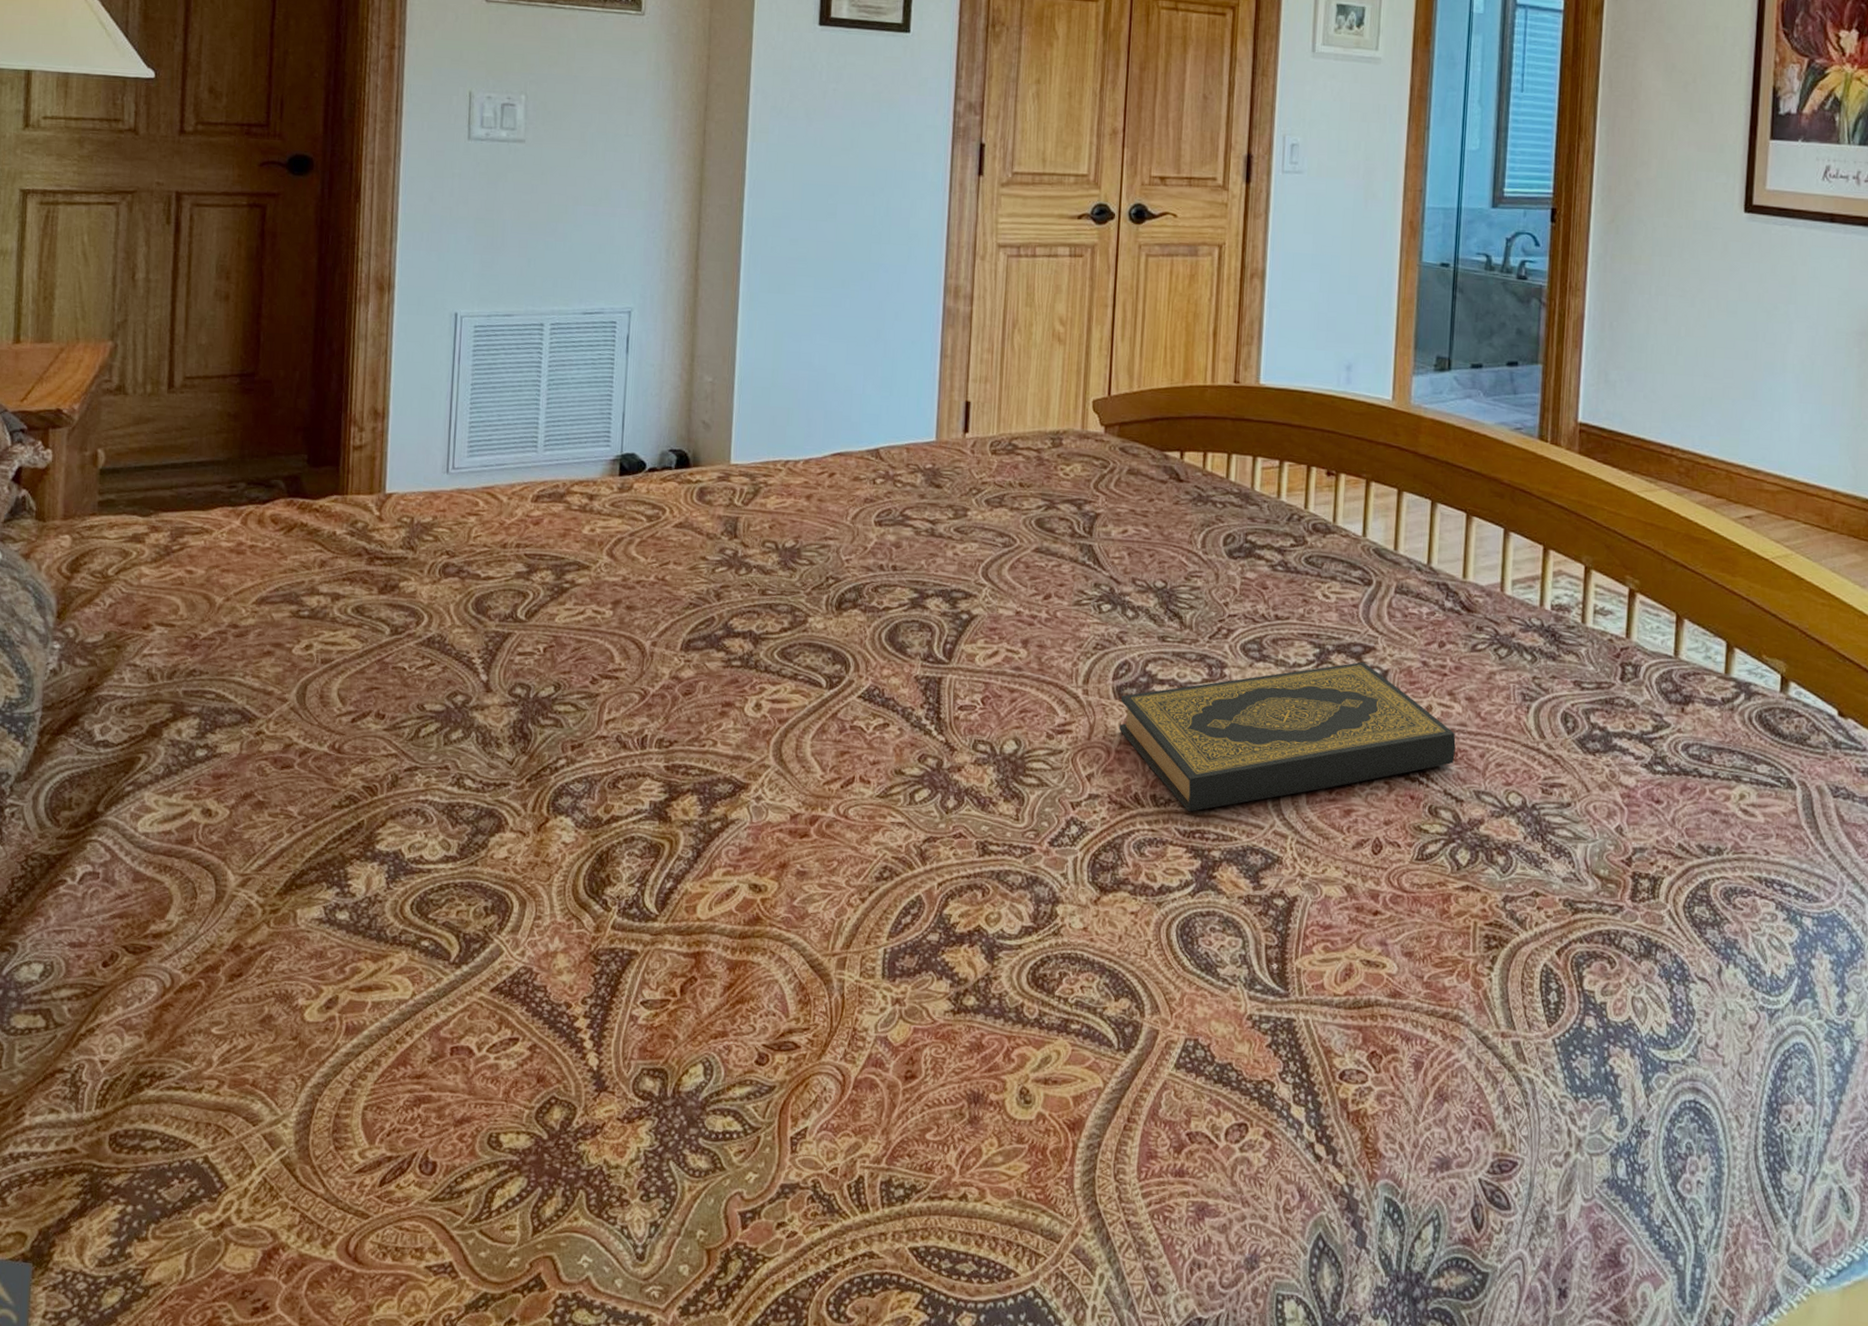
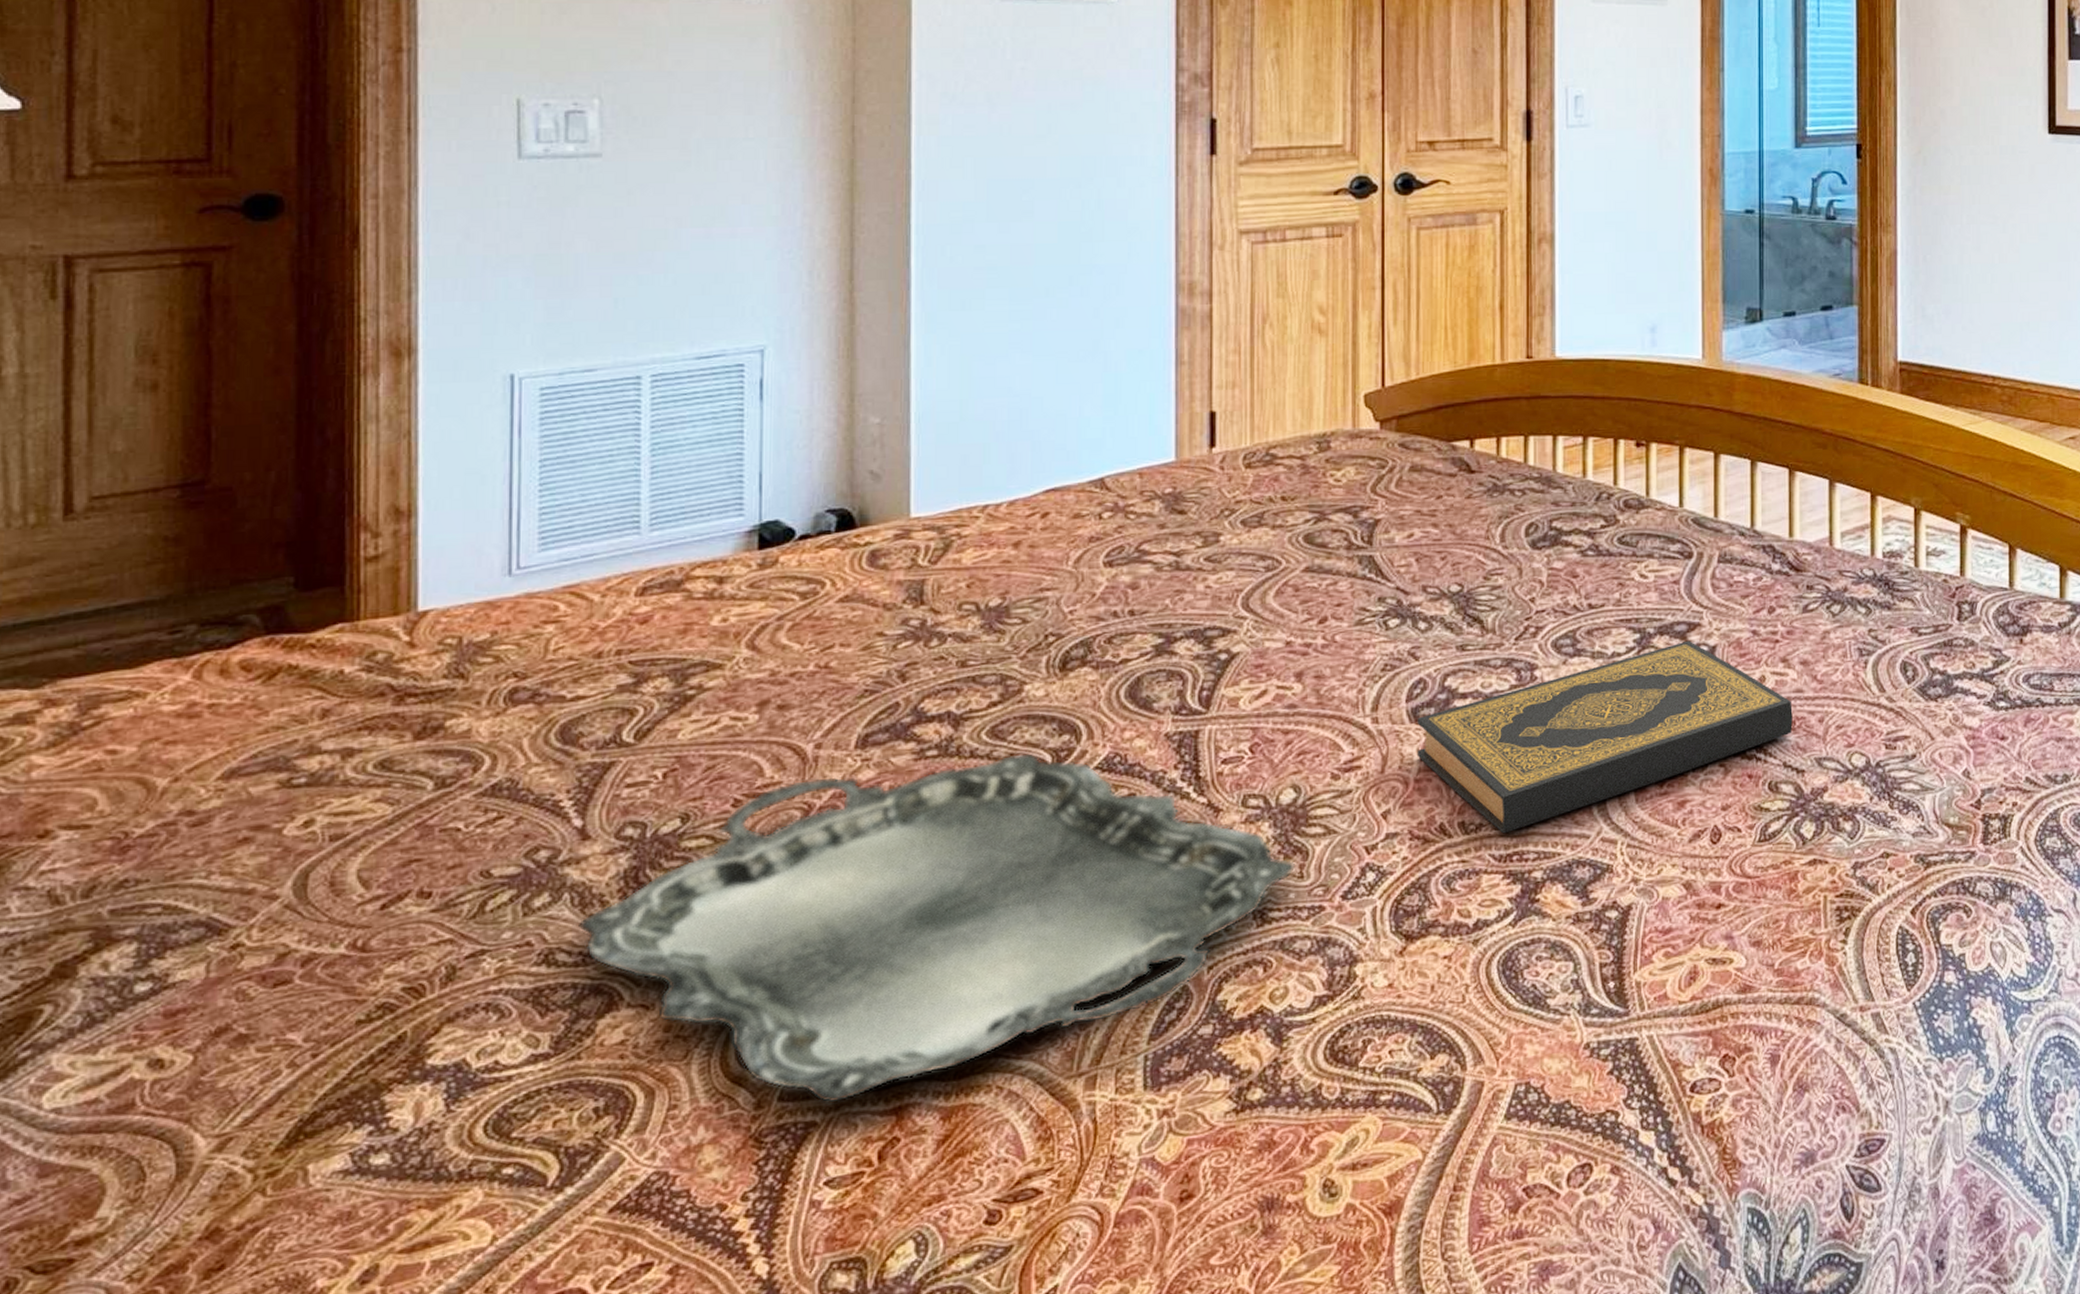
serving tray: none [480,669,1013,939] -> present [577,752,1296,1104]

